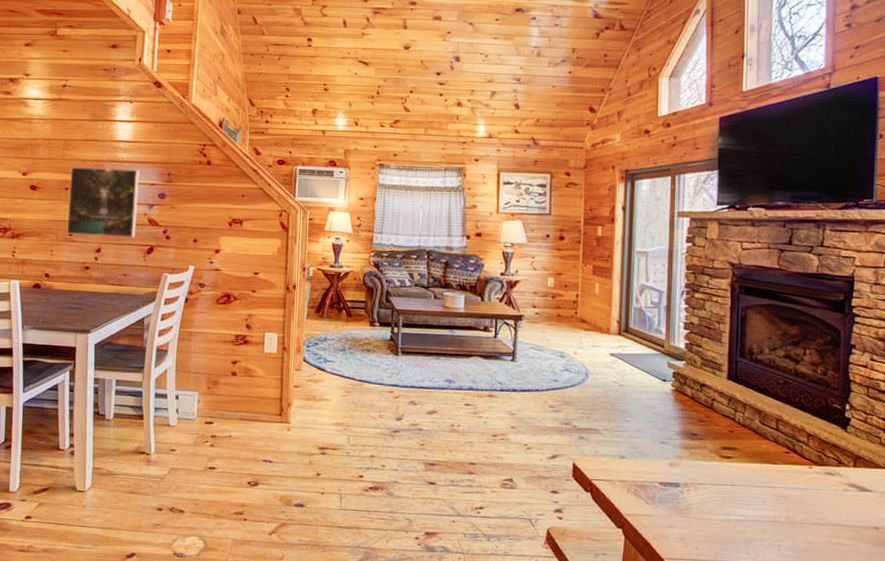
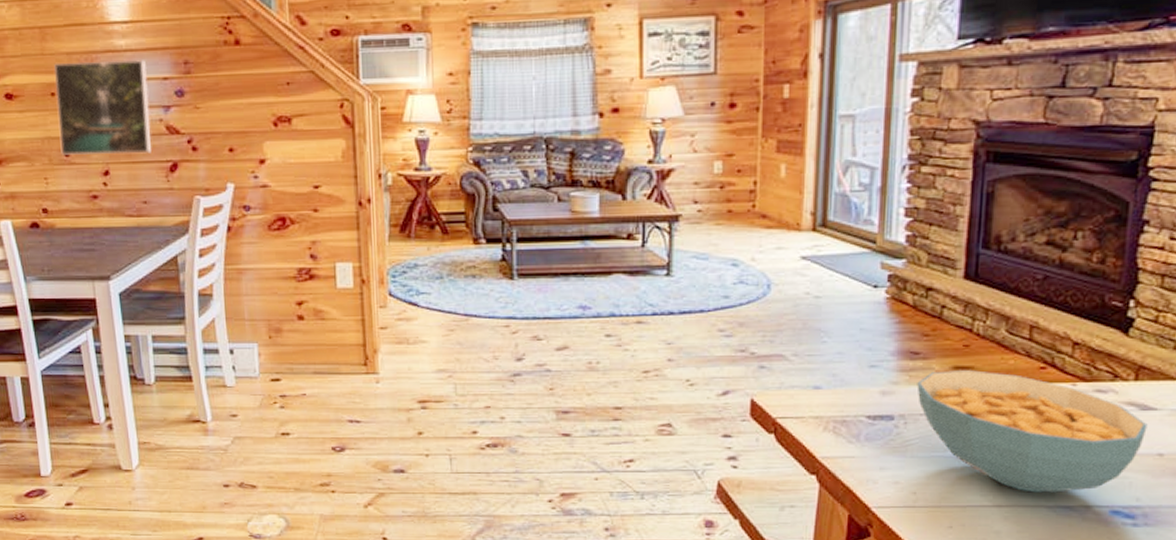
cereal bowl: none [696,450,865,555] -> present [917,370,1148,493]

